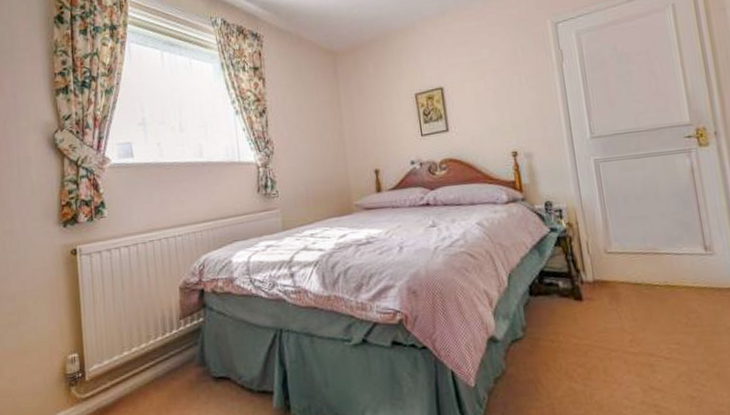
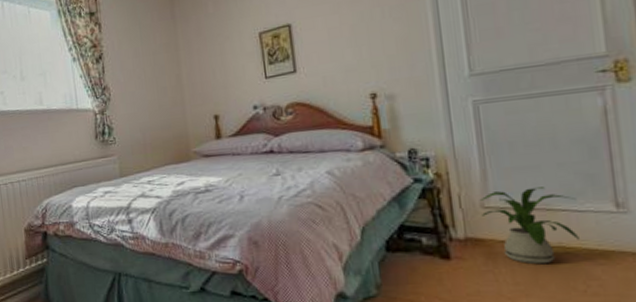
house plant: none [603,234,680,302] -> present [479,187,579,265]

